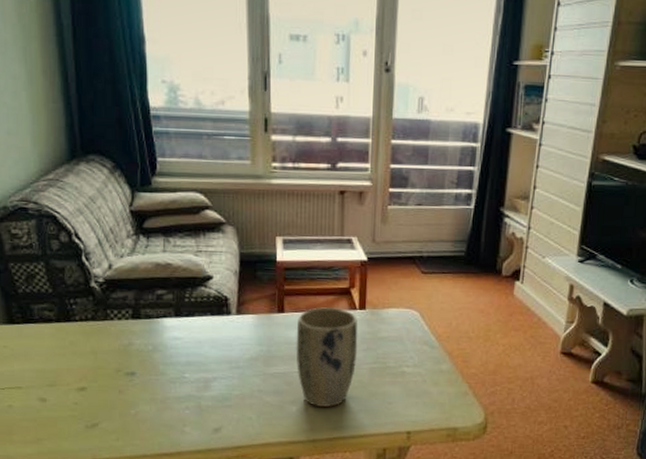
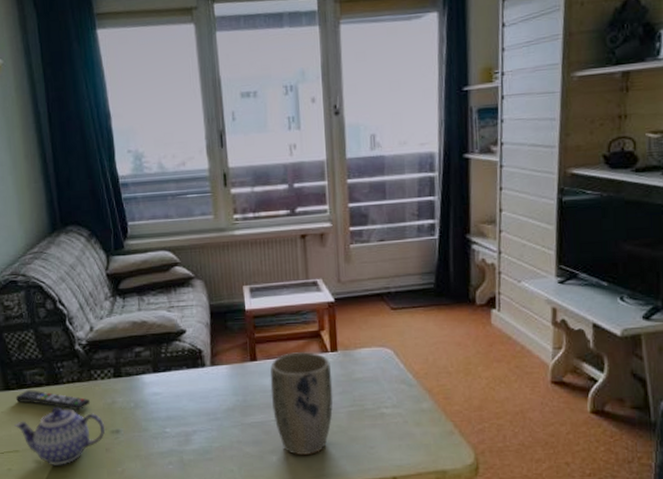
teapot: none [18,344,120,405] -> present [14,406,106,465]
remote control: none [21,325,105,350] -> present [16,390,91,411]

